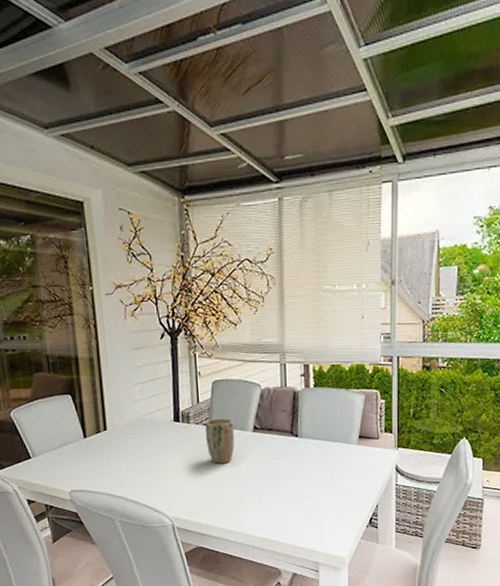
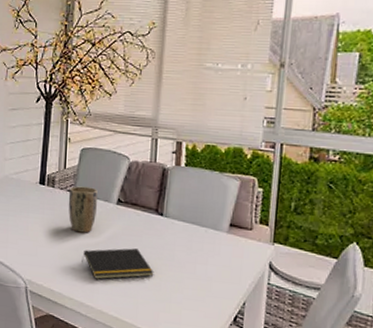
notepad: none [225,471,295,506] -> present [82,248,154,280]

